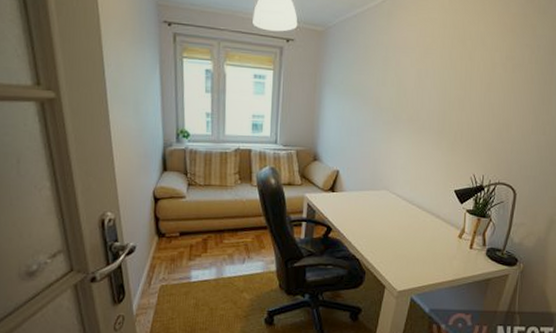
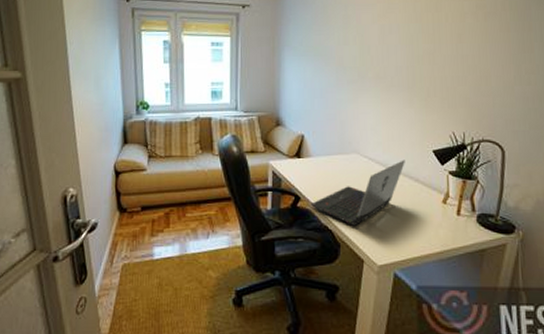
laptop computer: none [342,197,429,255] -> present [311,160,405,226]

